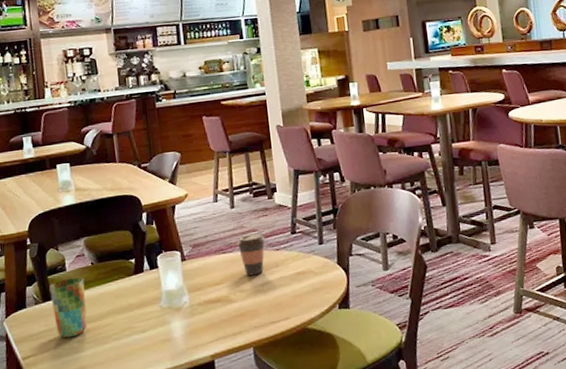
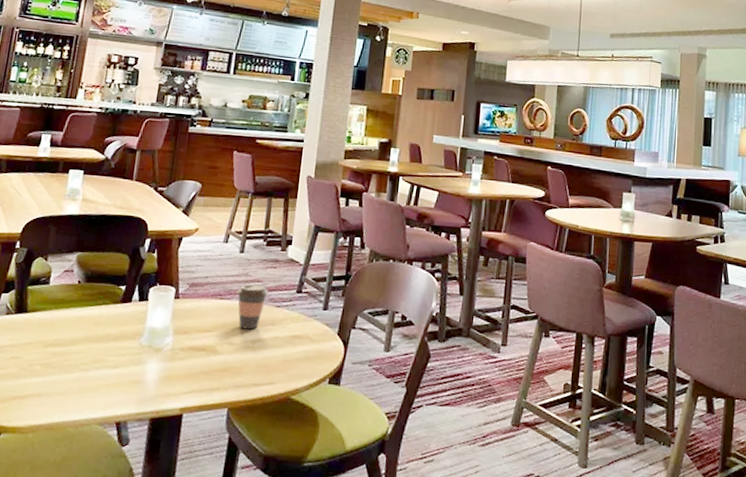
cup: present [49,277,88,338] -> none [21,293,66,359]

